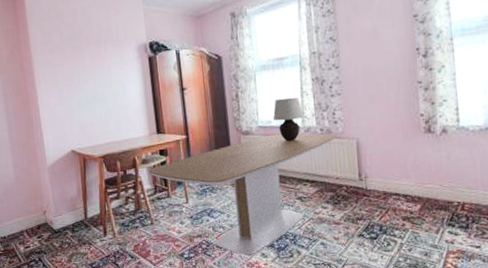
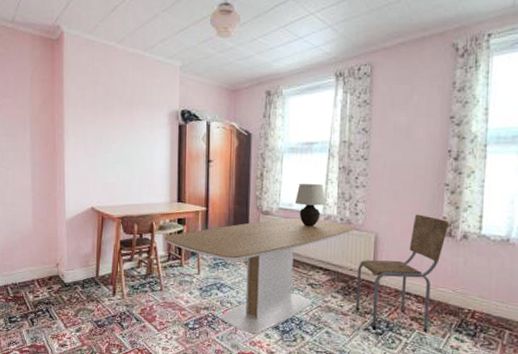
dining chair: none [344,114,427,235] -> present [355,214,449,332]

